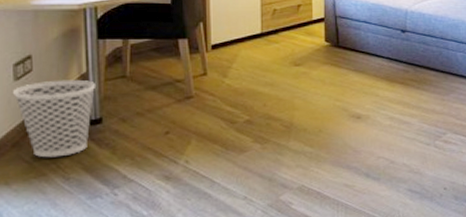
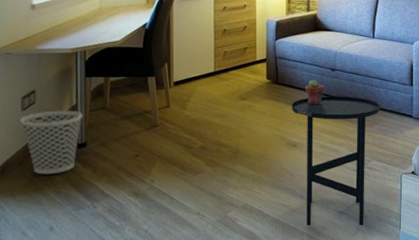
side table: none [355,61,456,208] -> present [291,96,380,226]
potted succulent: none [371,42,393,71] -> present [305,80,324,105]

